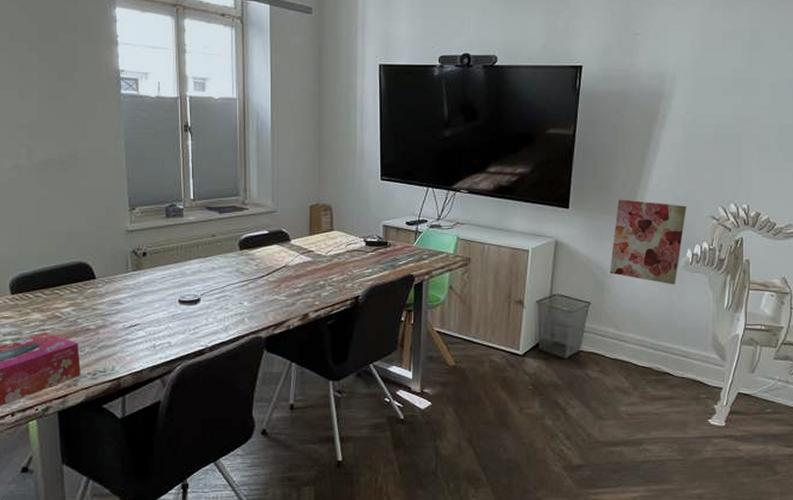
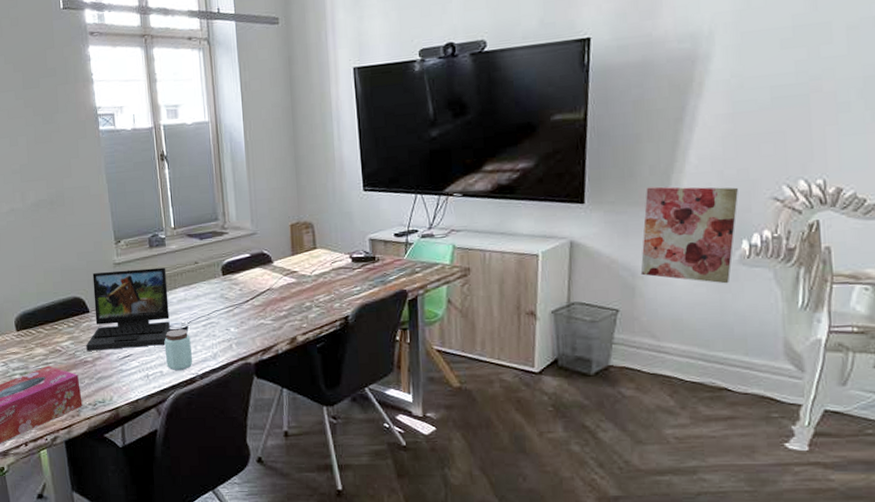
laptop: none [89,238,182,318] -> present [86,267,170,351]
peanut butter: none [174,300,203,341] -> present [164,329,193,370]

